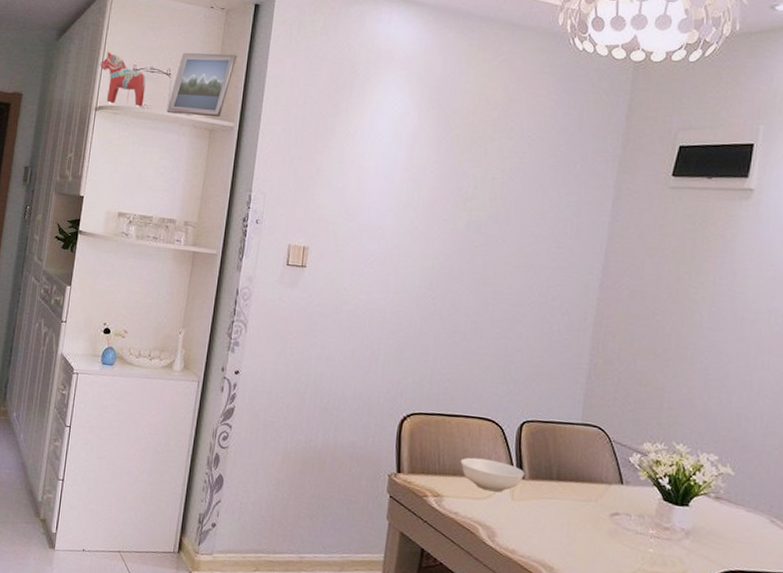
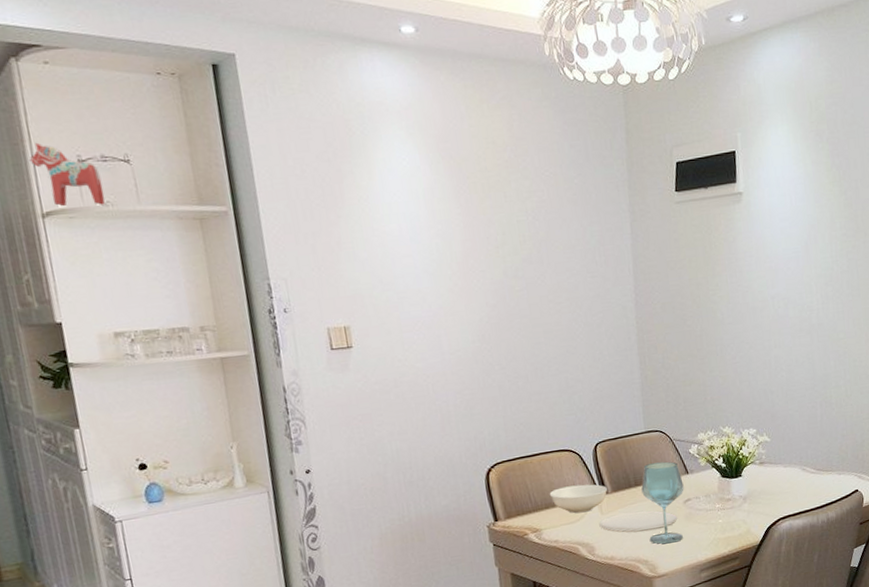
picture frame: present [166,53,237,118] -> none [137,127,209,208]
plate: none [507,504,600,537] -> present [599,510,678,533]
wine glass: none [560,460,615,558] -> present [641,461,684,544]

